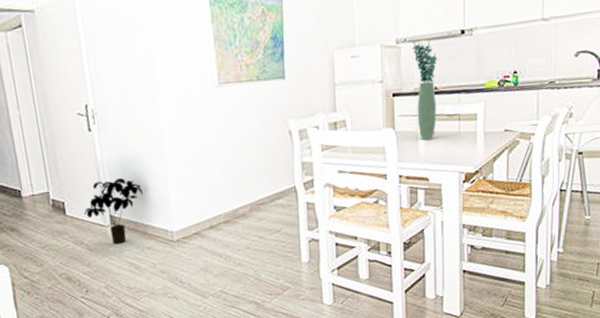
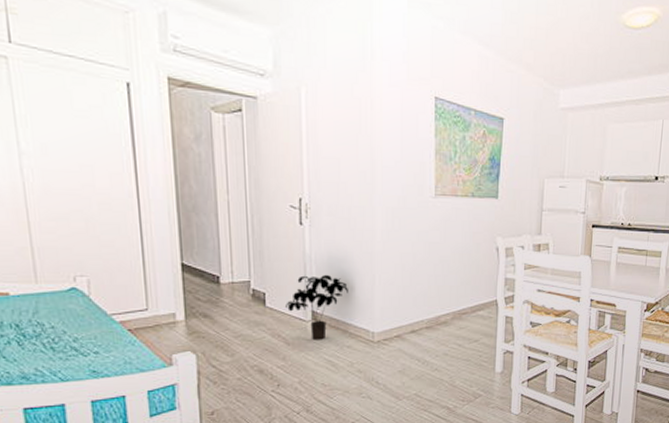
vase: present [412,41,437,141] -> none [611,181,633,271]

